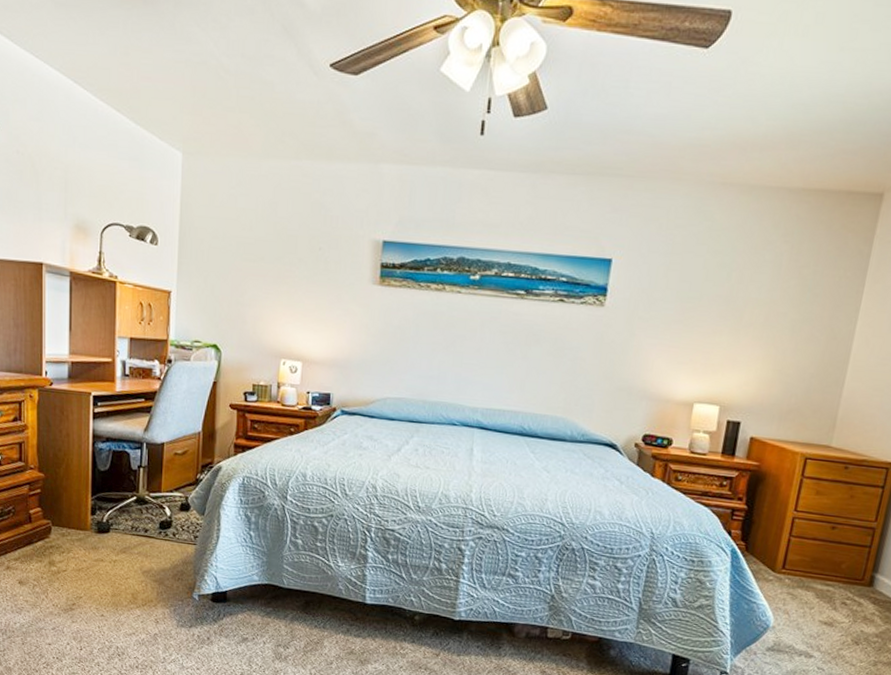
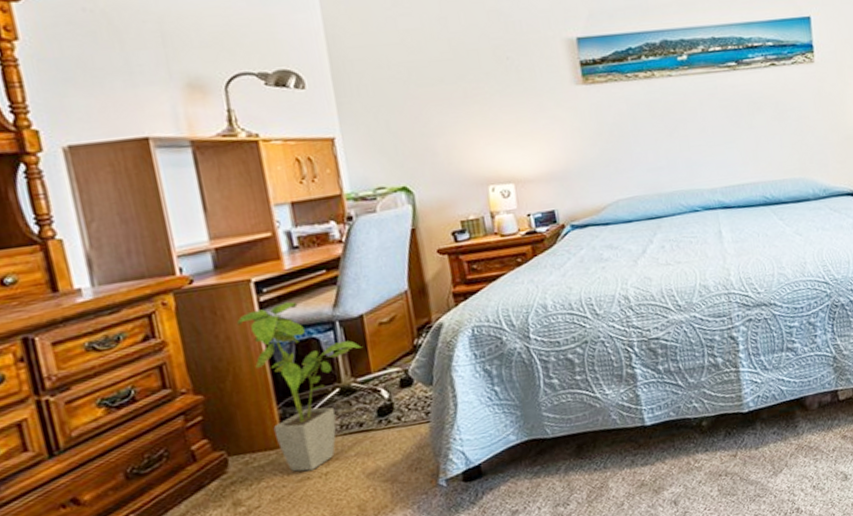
house plant: none [76,417,159,555] -> present [237,301,362,472]

